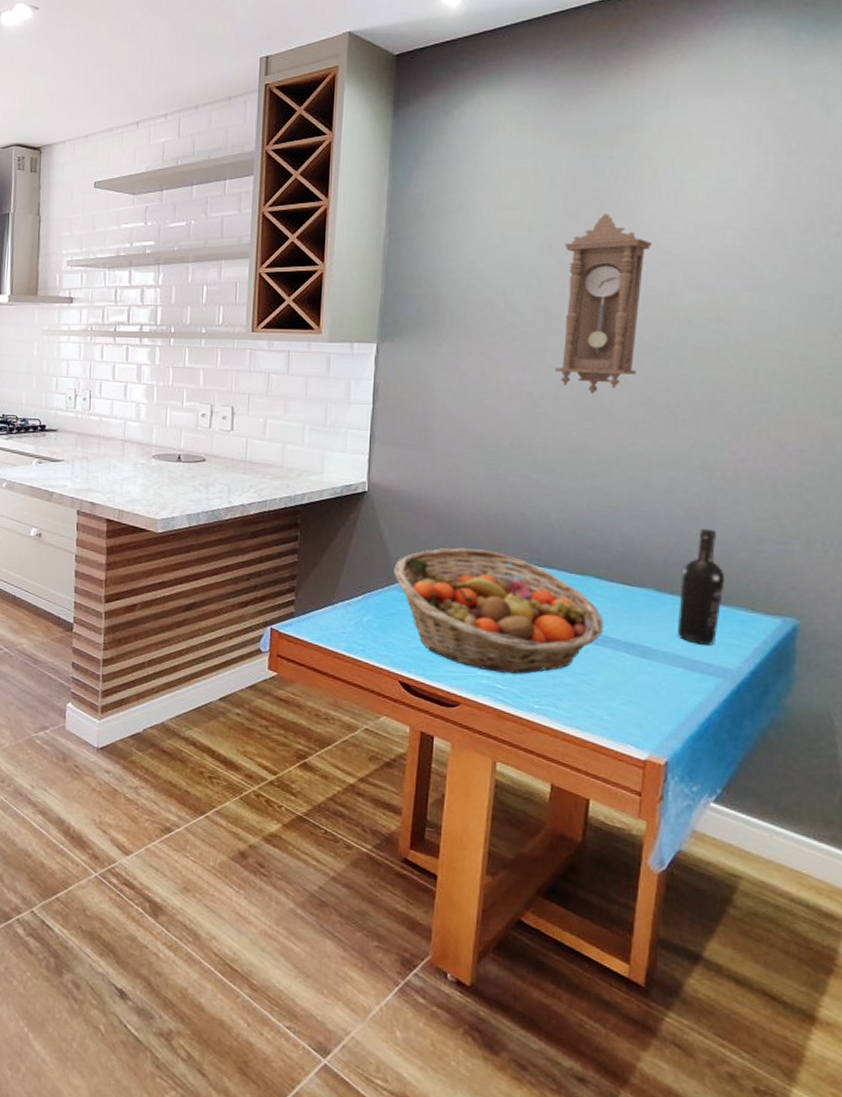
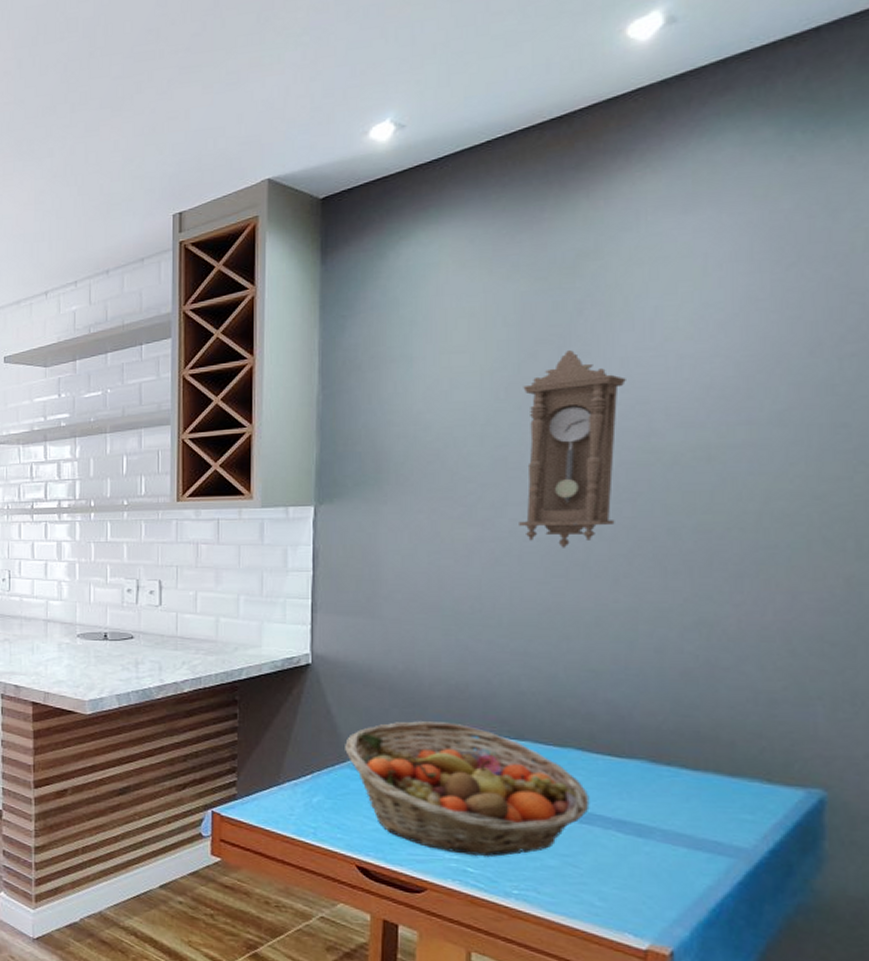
wine bottle: present [677,528,725,645] -> none [677,691,733,821]

